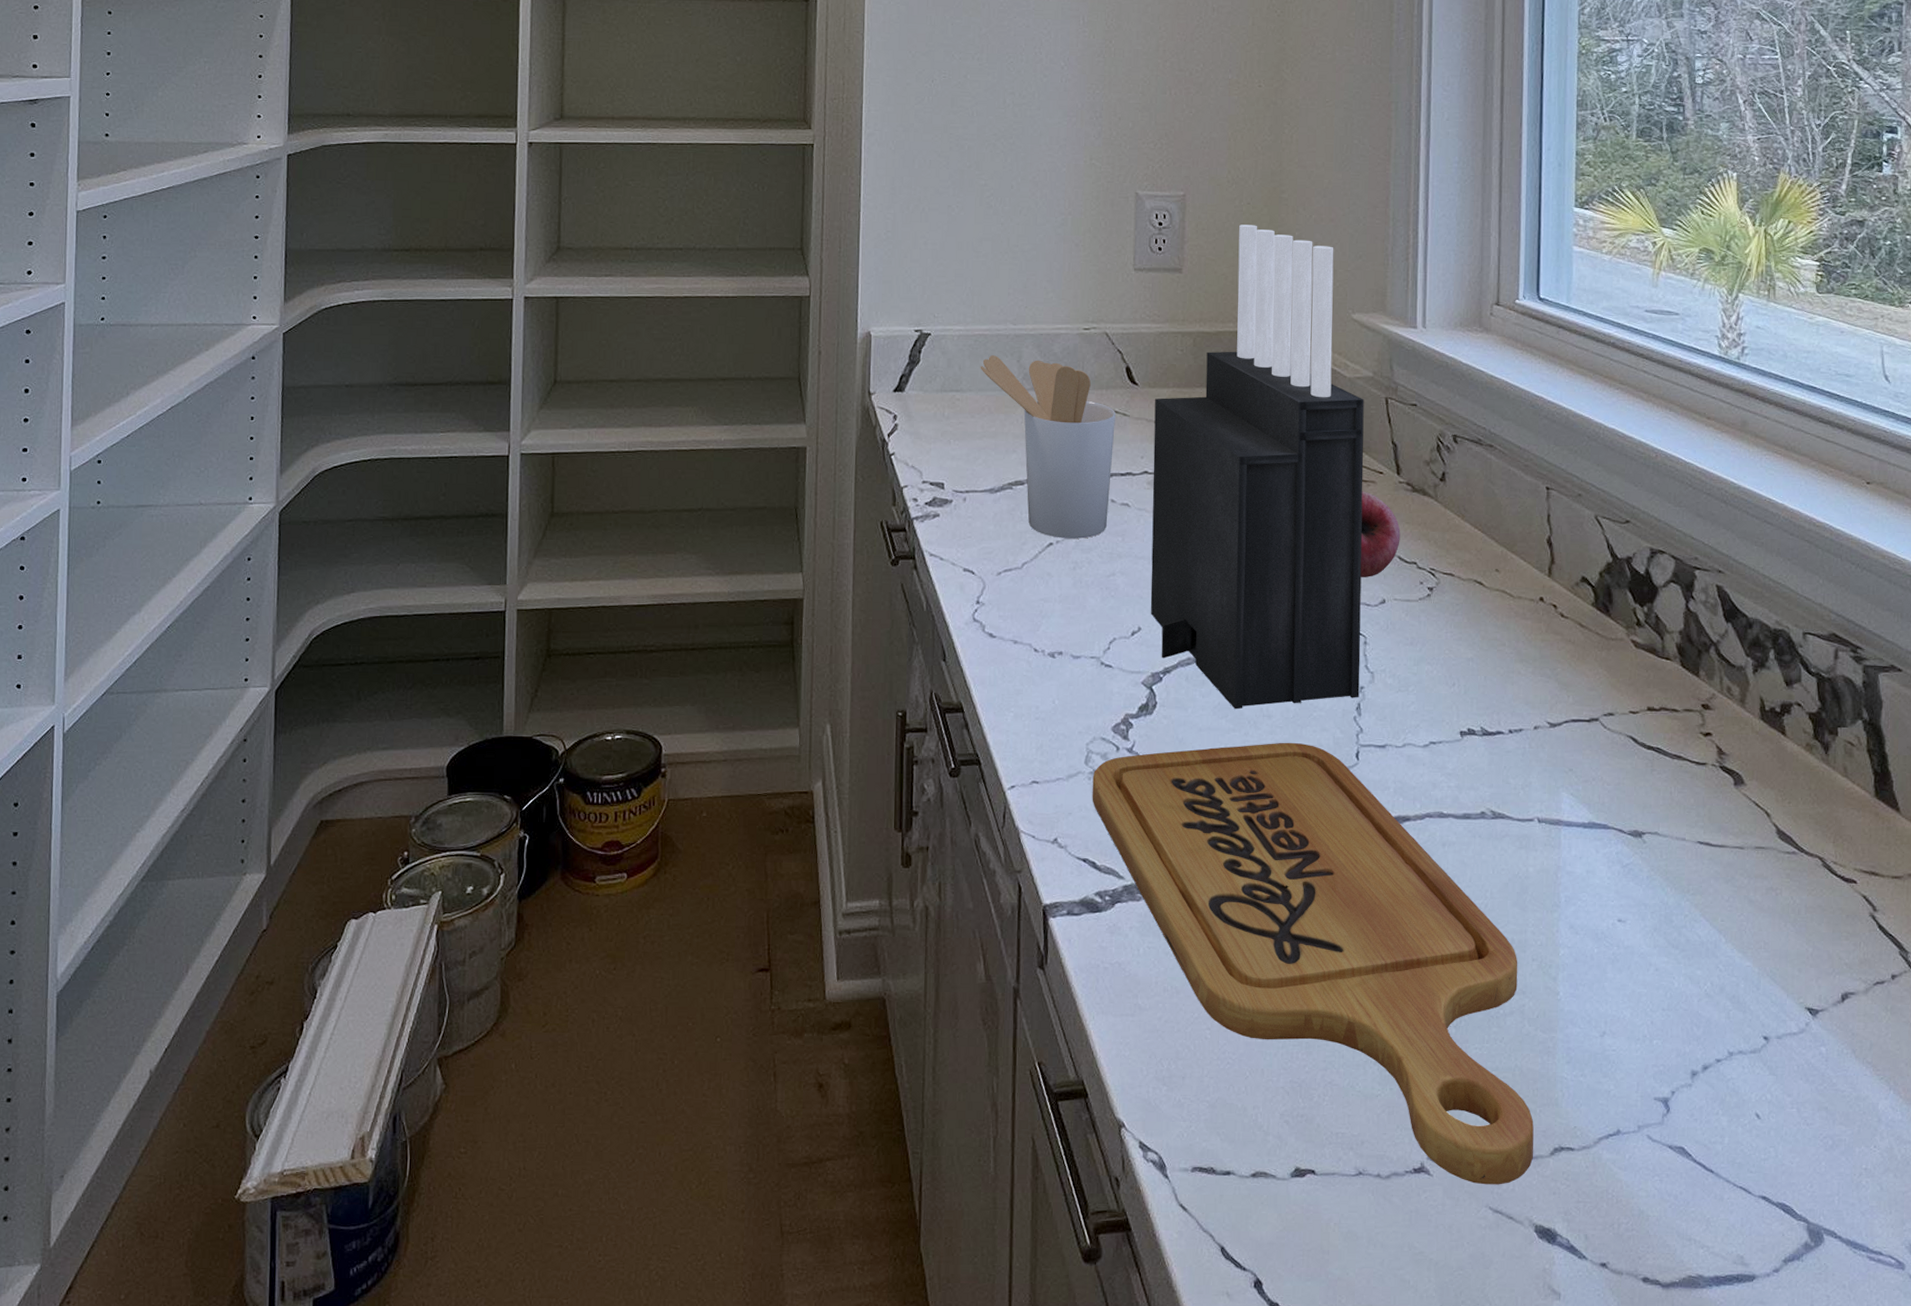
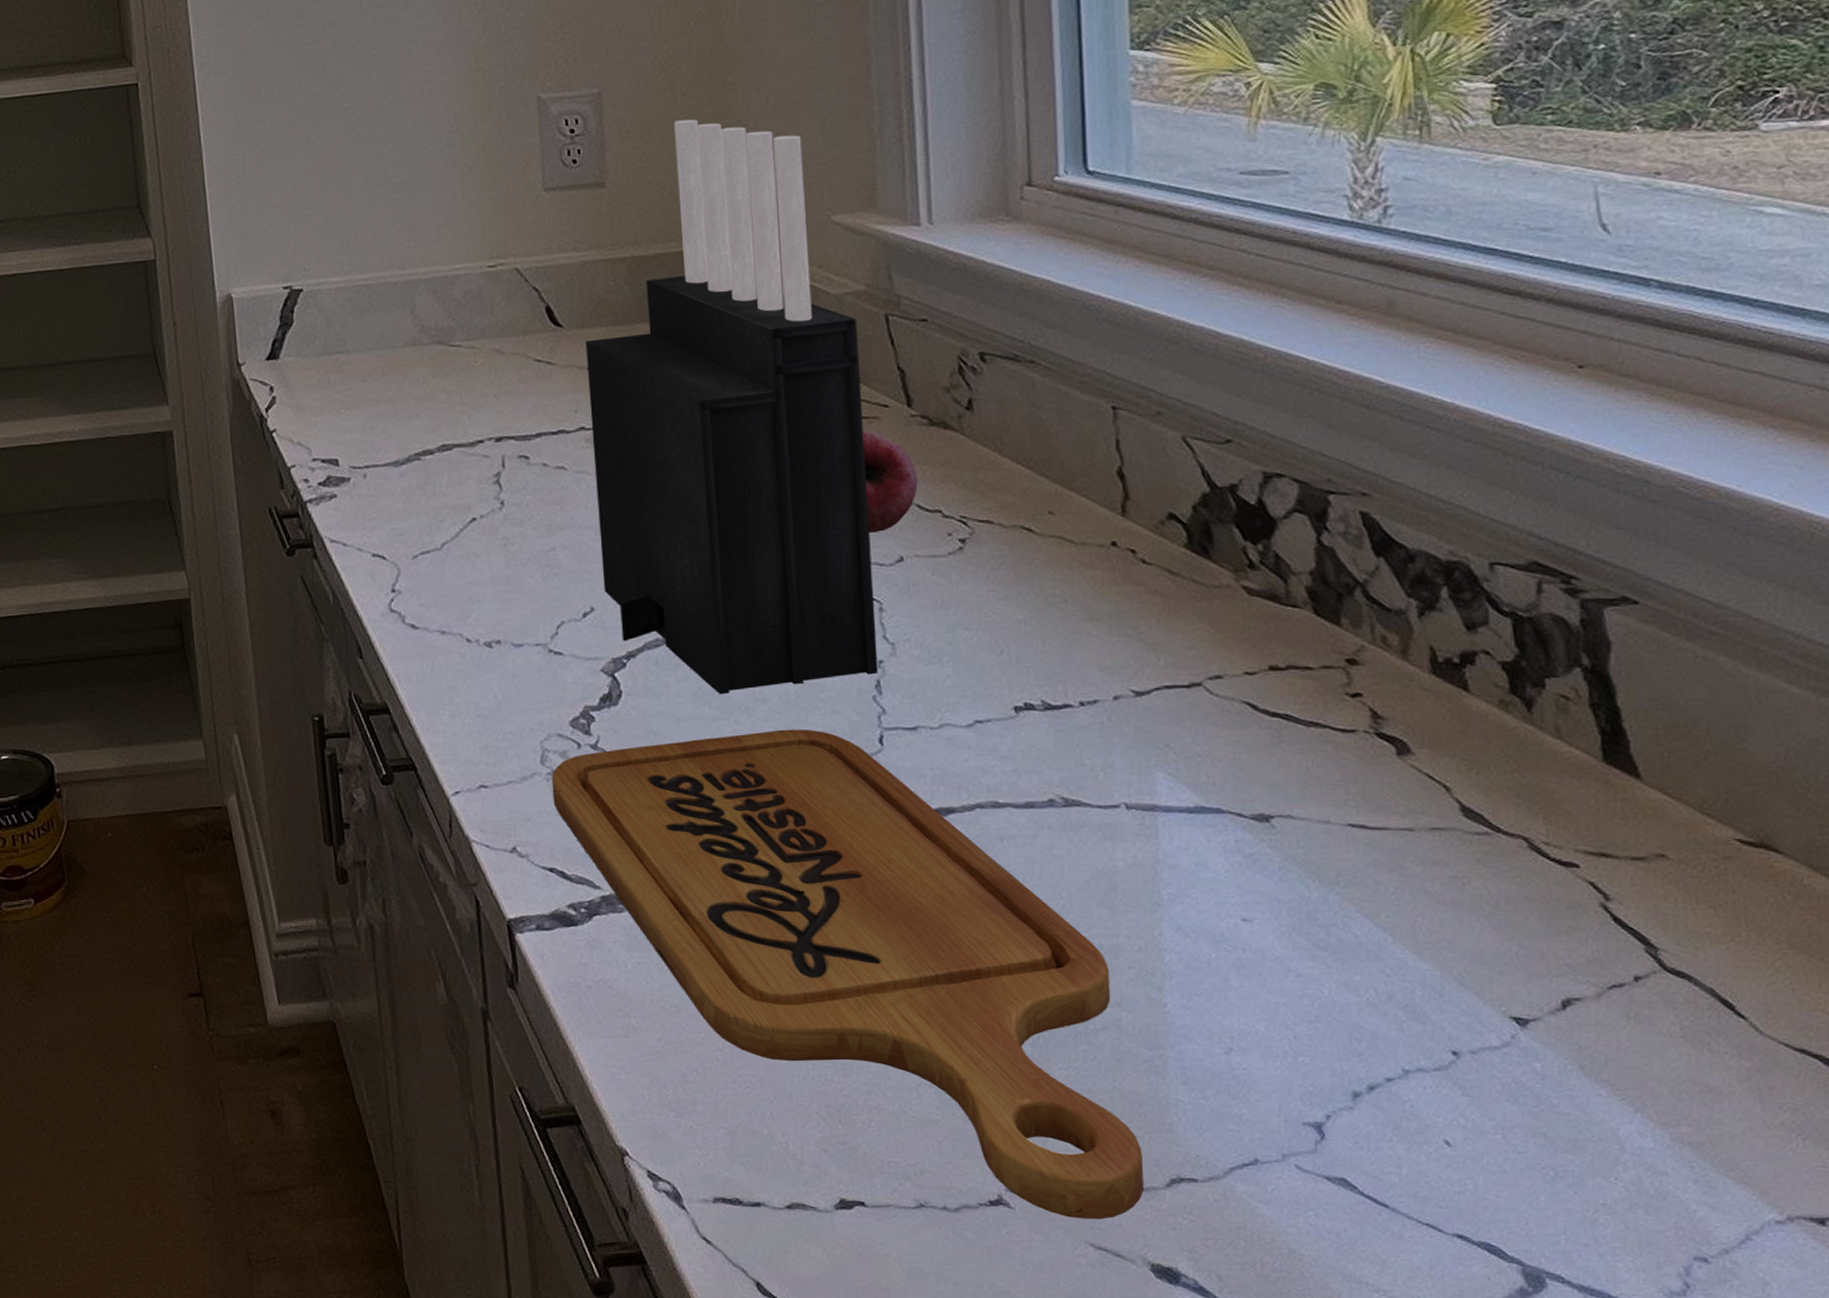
utensil holder: present [980,355,1116,539] -> none [366,307,541,512]

